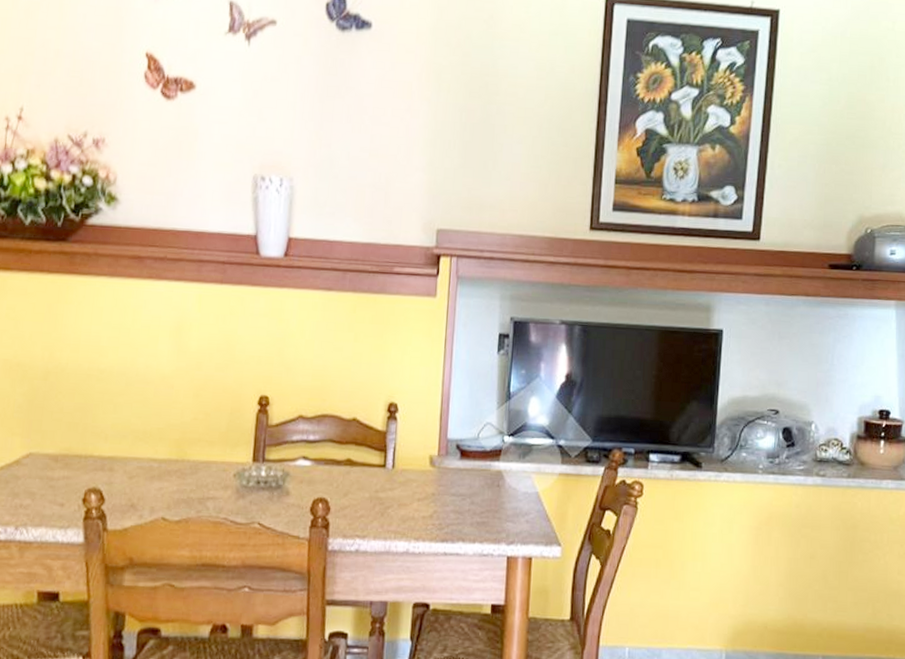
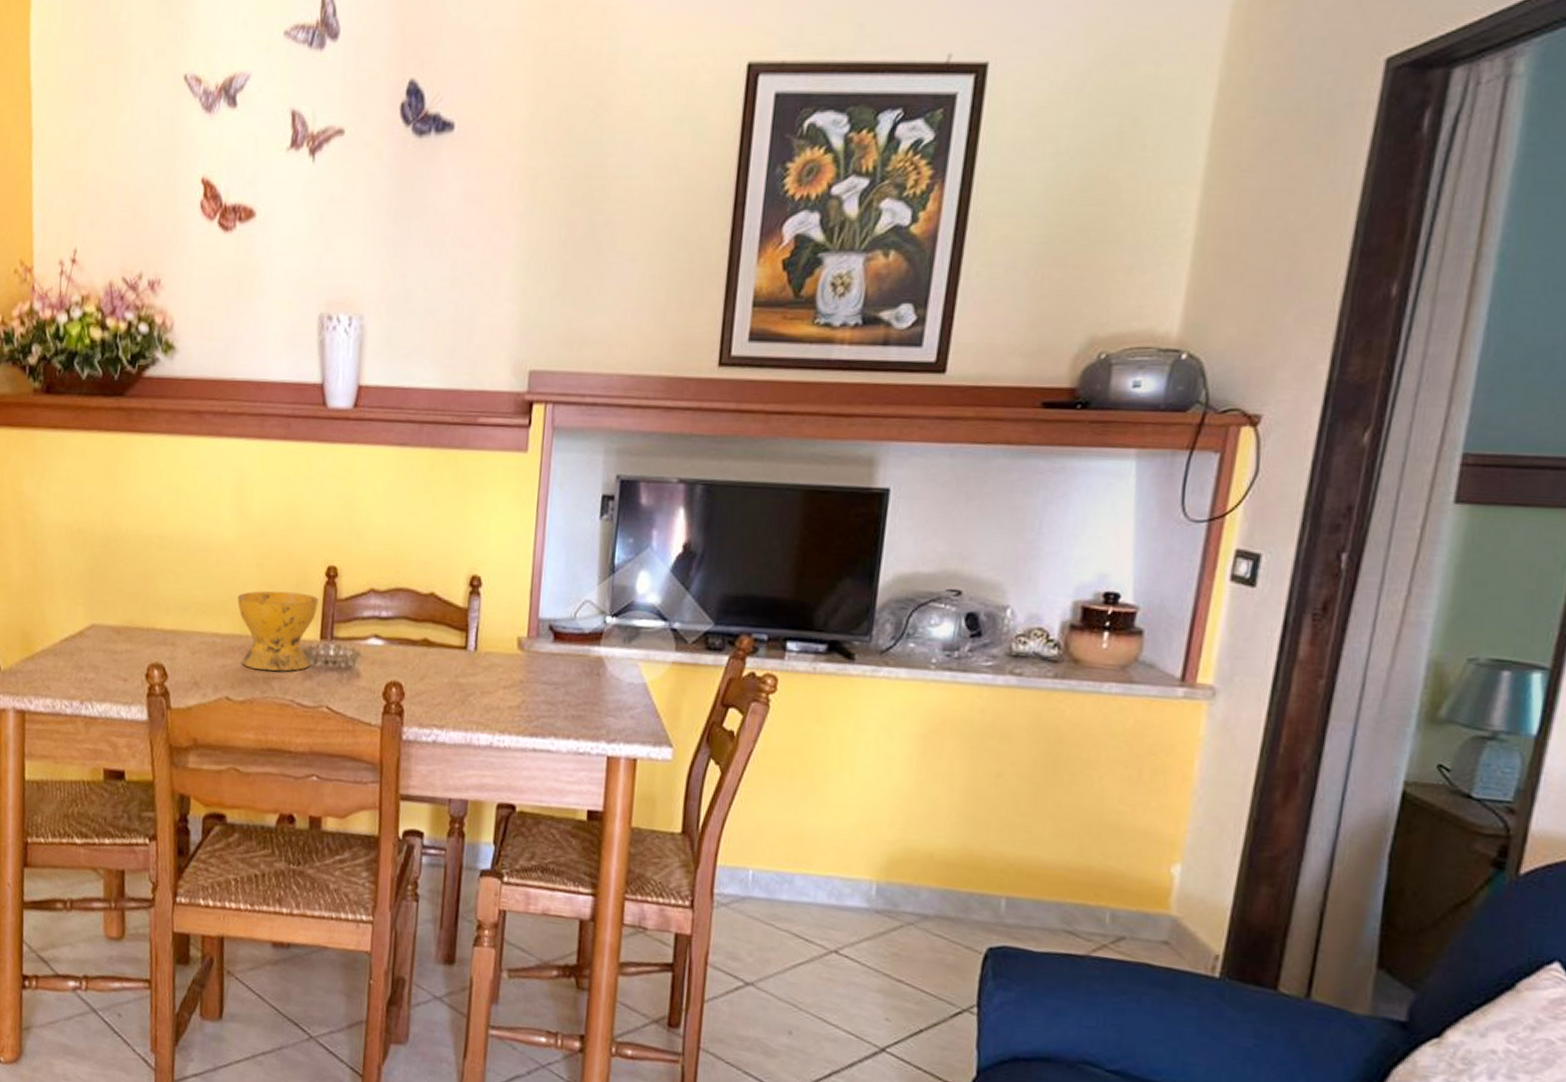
bowl: none [174,418,251,492] -> present [237,591,318,672]

